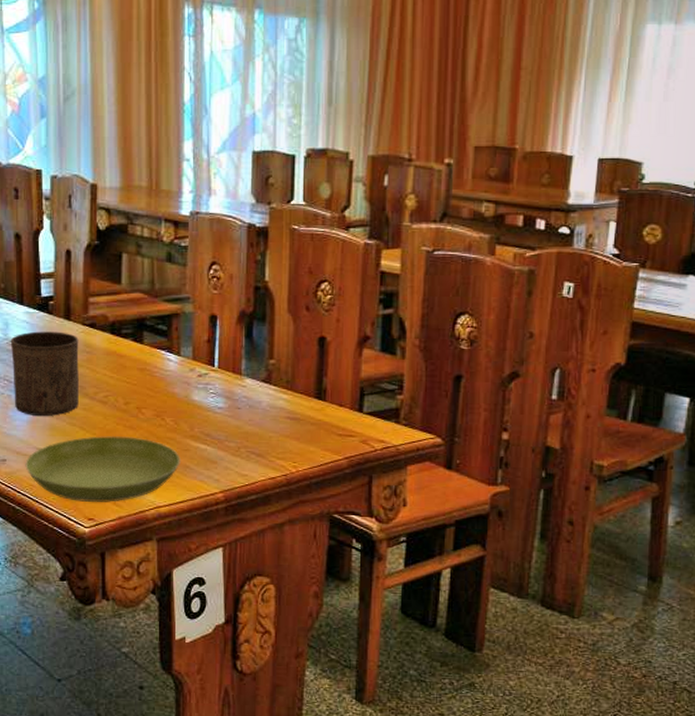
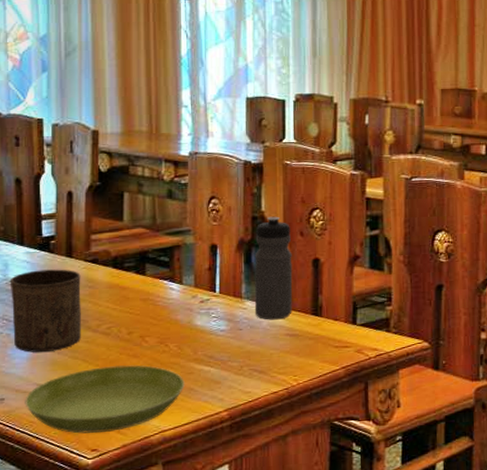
water bottle: none [254,287,296,401] -> present [254,216,293,320]

